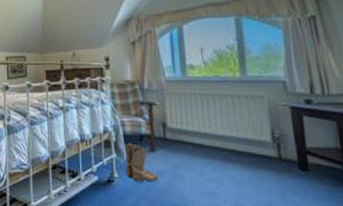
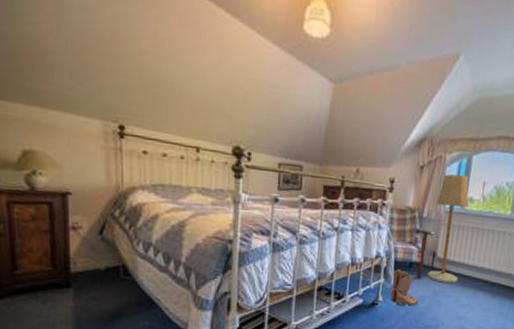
floor lamp: none [155,44,197,155] -> present [426,174,469,284]

